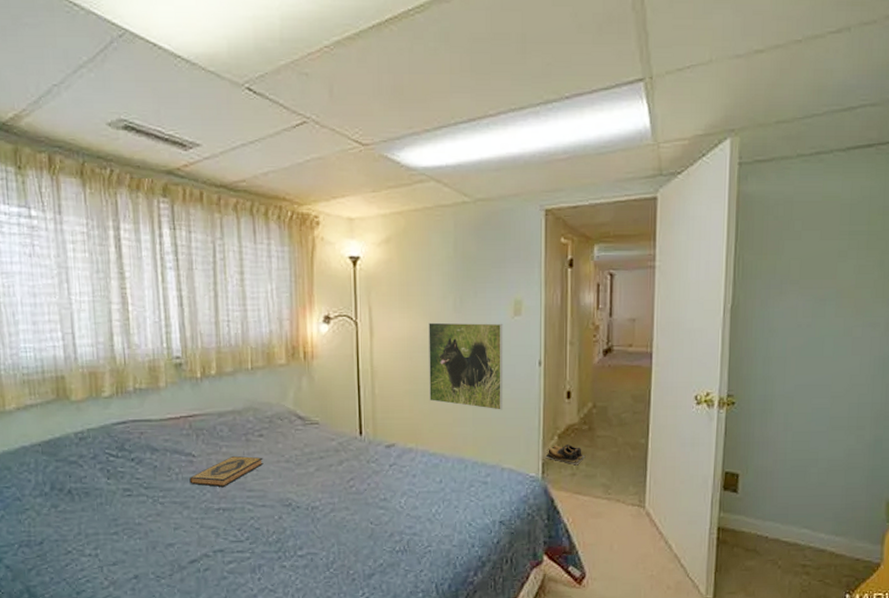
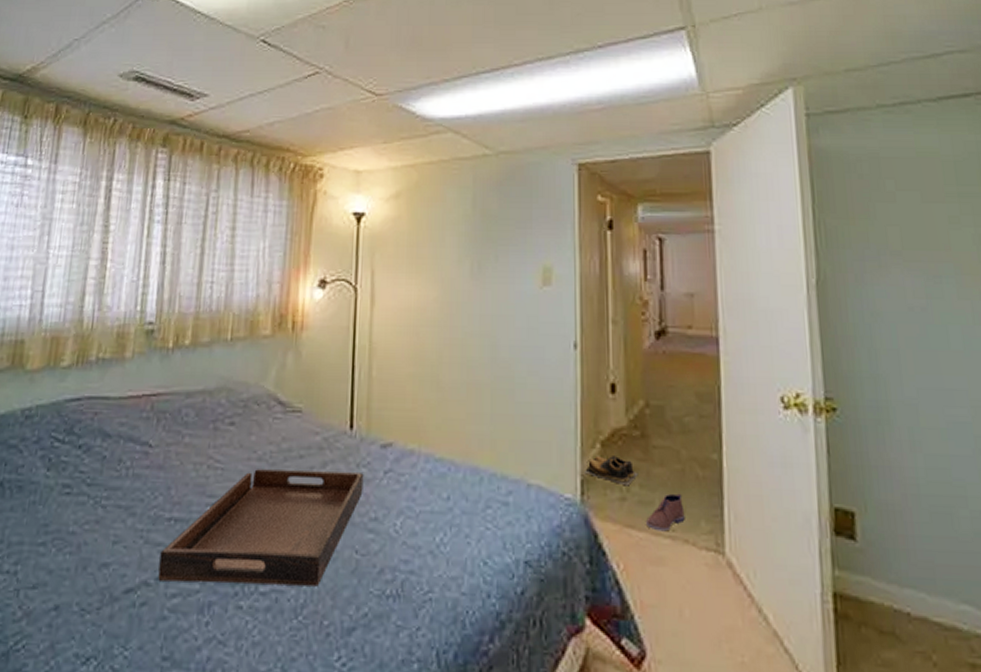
hardback book: present [189,455,264,487] -> none [140,448,232,489]
serving tray: none [215,467,374,553] -> present [158,469,364,587]
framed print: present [428,322,504,410] -> none [438,291,530,405]
shoe: none [589,468,618,495] -> present [645,493,685,532]

